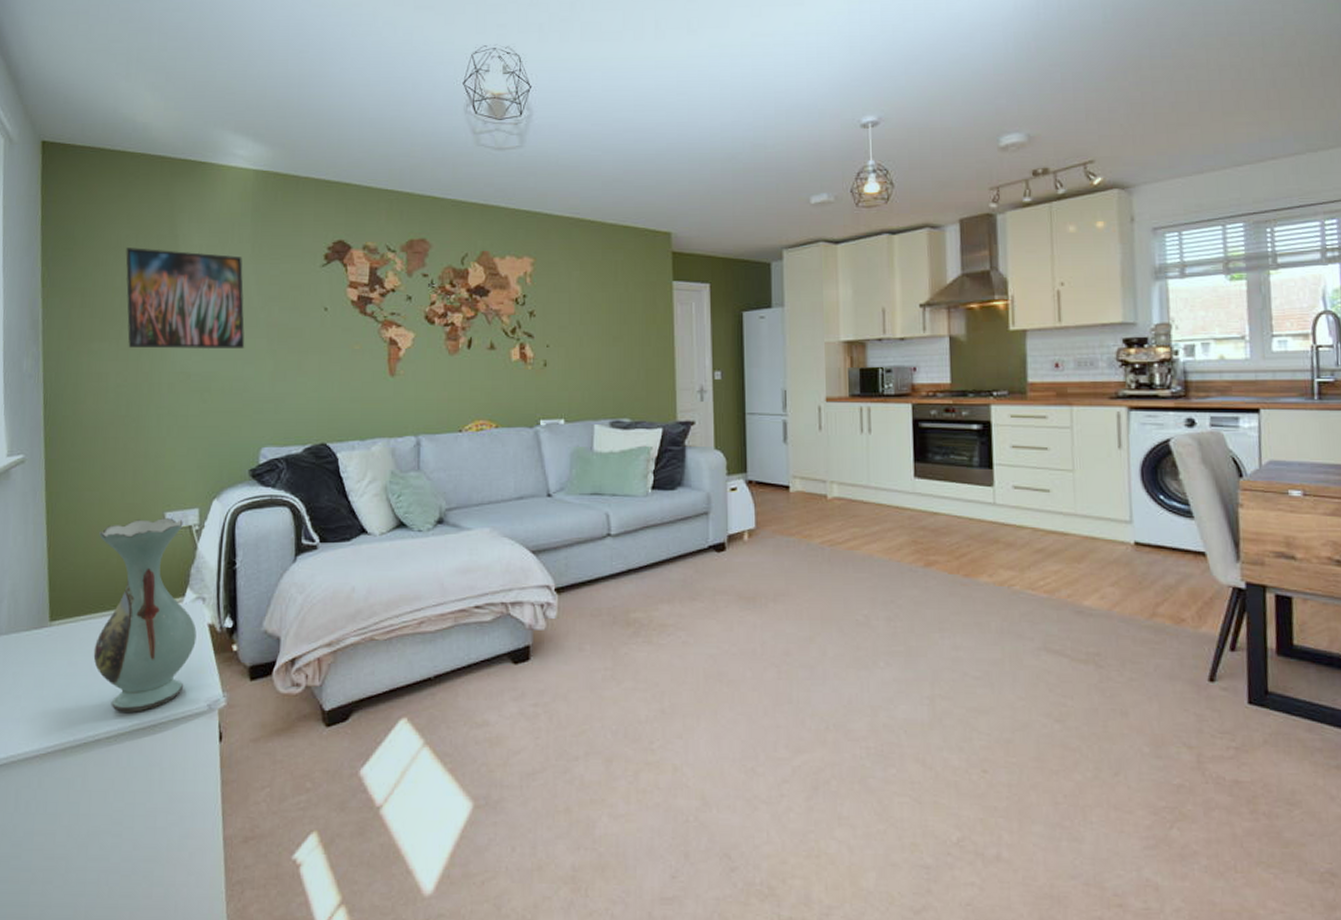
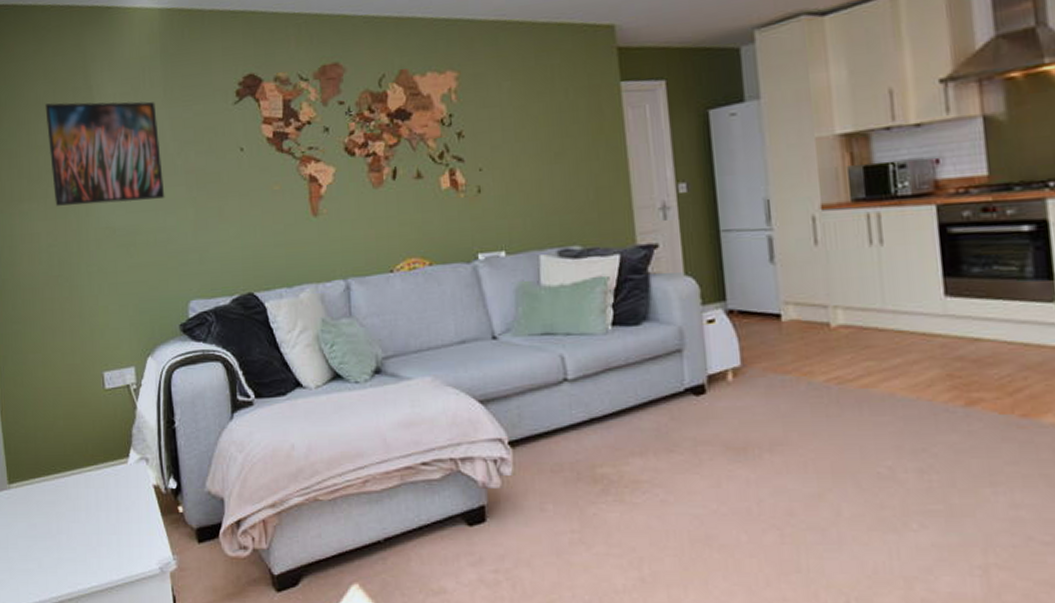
decorative vase: present [93,518,197,712] -> none [44,378,143,574]

